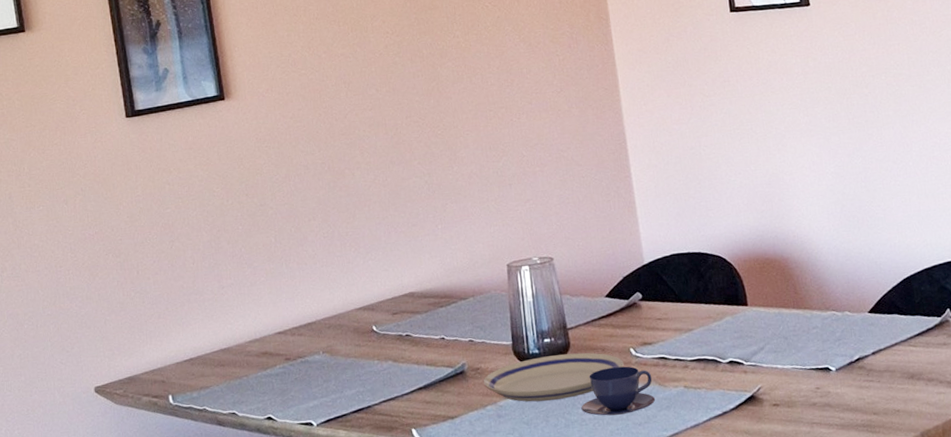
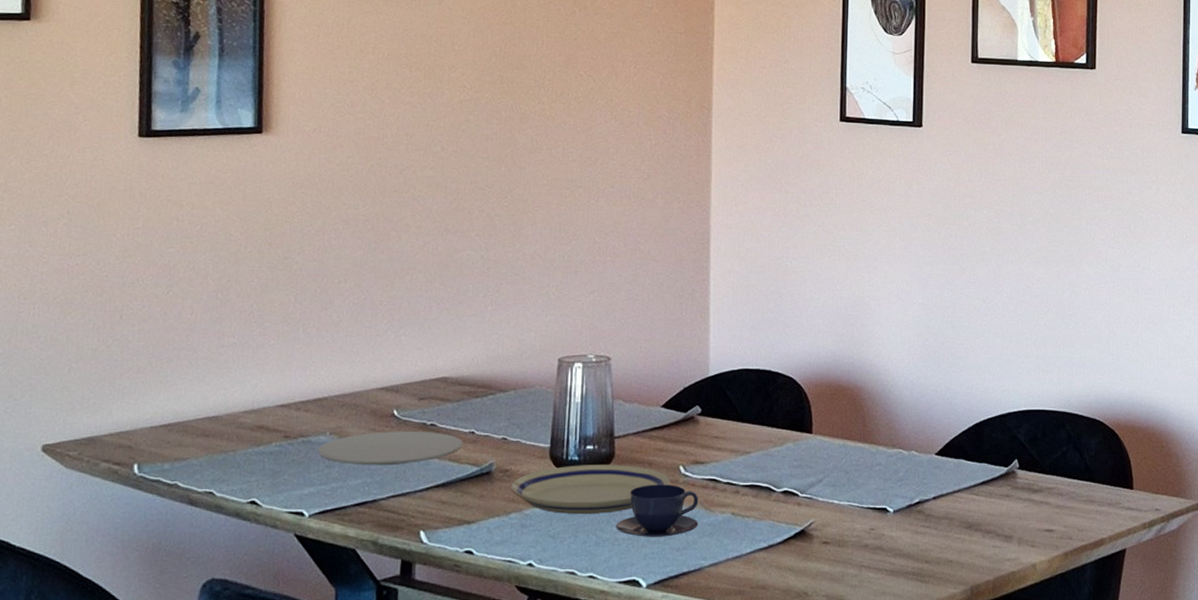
plate: none [314,341,437,378] -> present [317,431,464,466]

